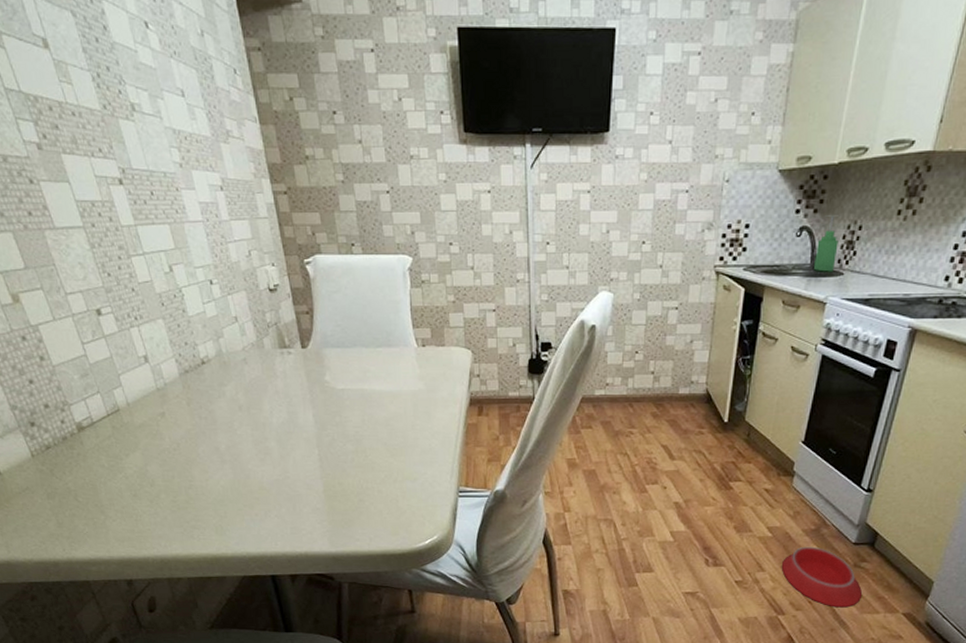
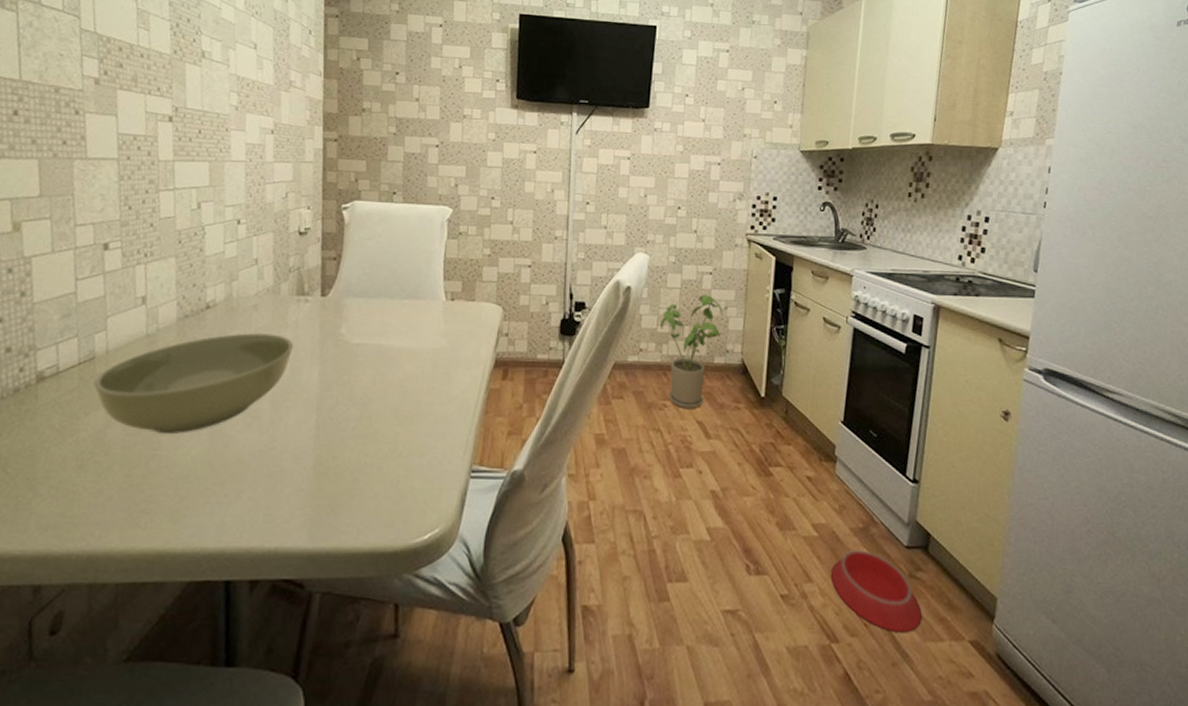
bowl: none [125,384,286,468] -> present [93,333,293,434]
house plant: none [625,329,689,436] -> present [659,294,723,410]
soap dispenser: present [813,215,840,273] -> none [837,193,859,247]

